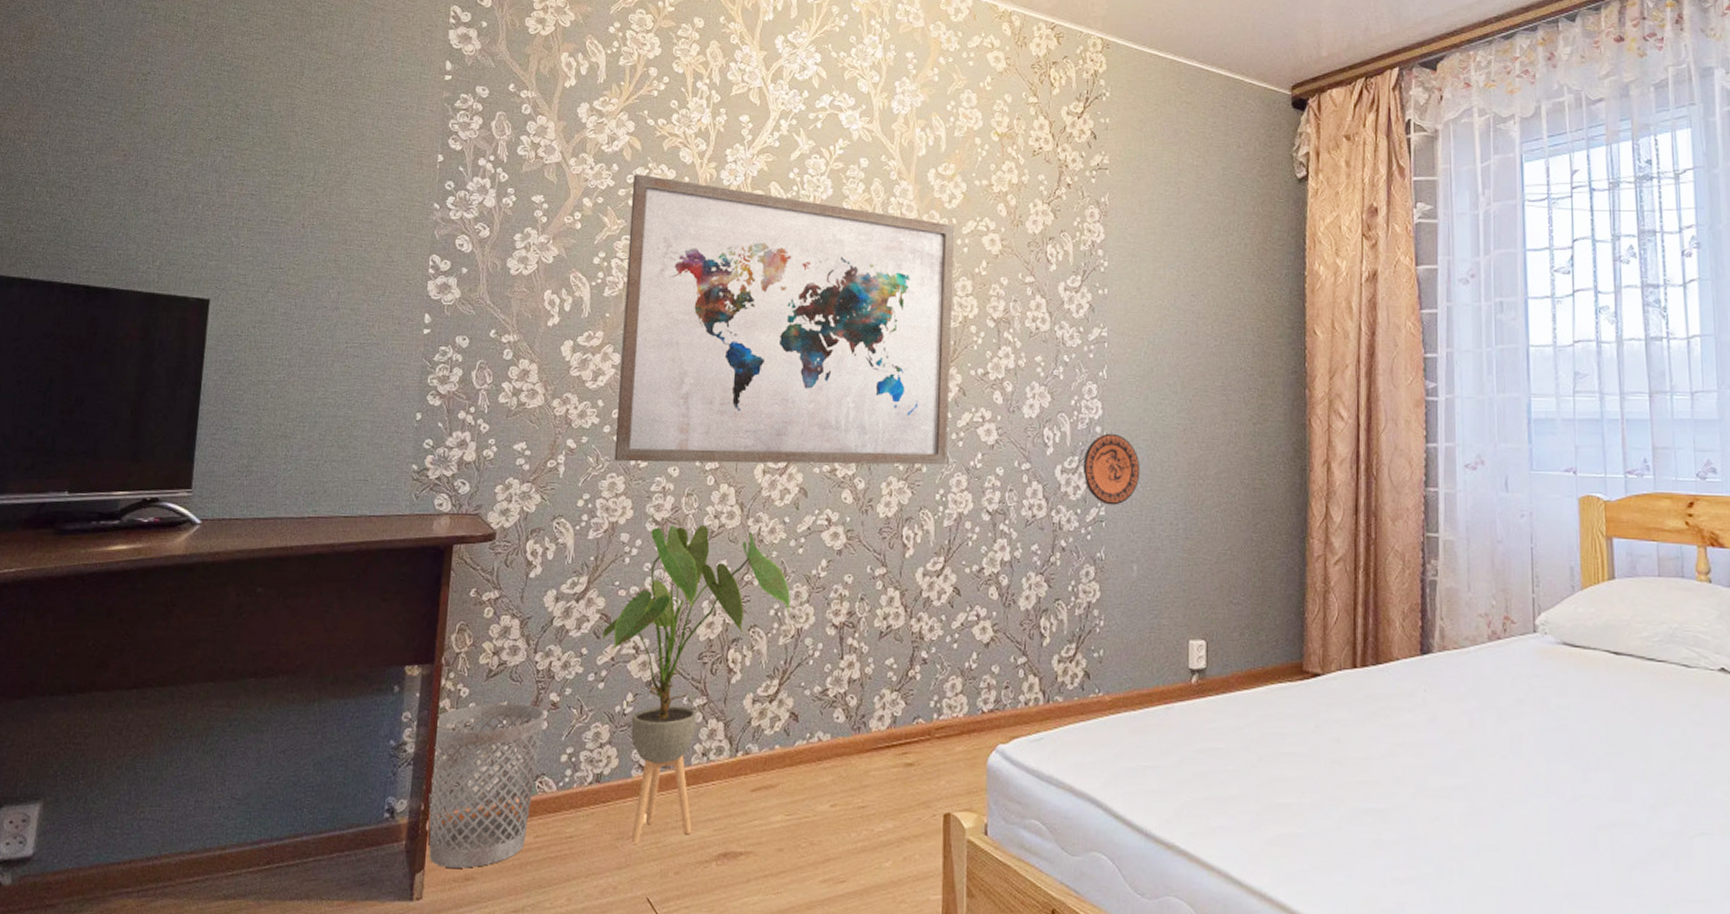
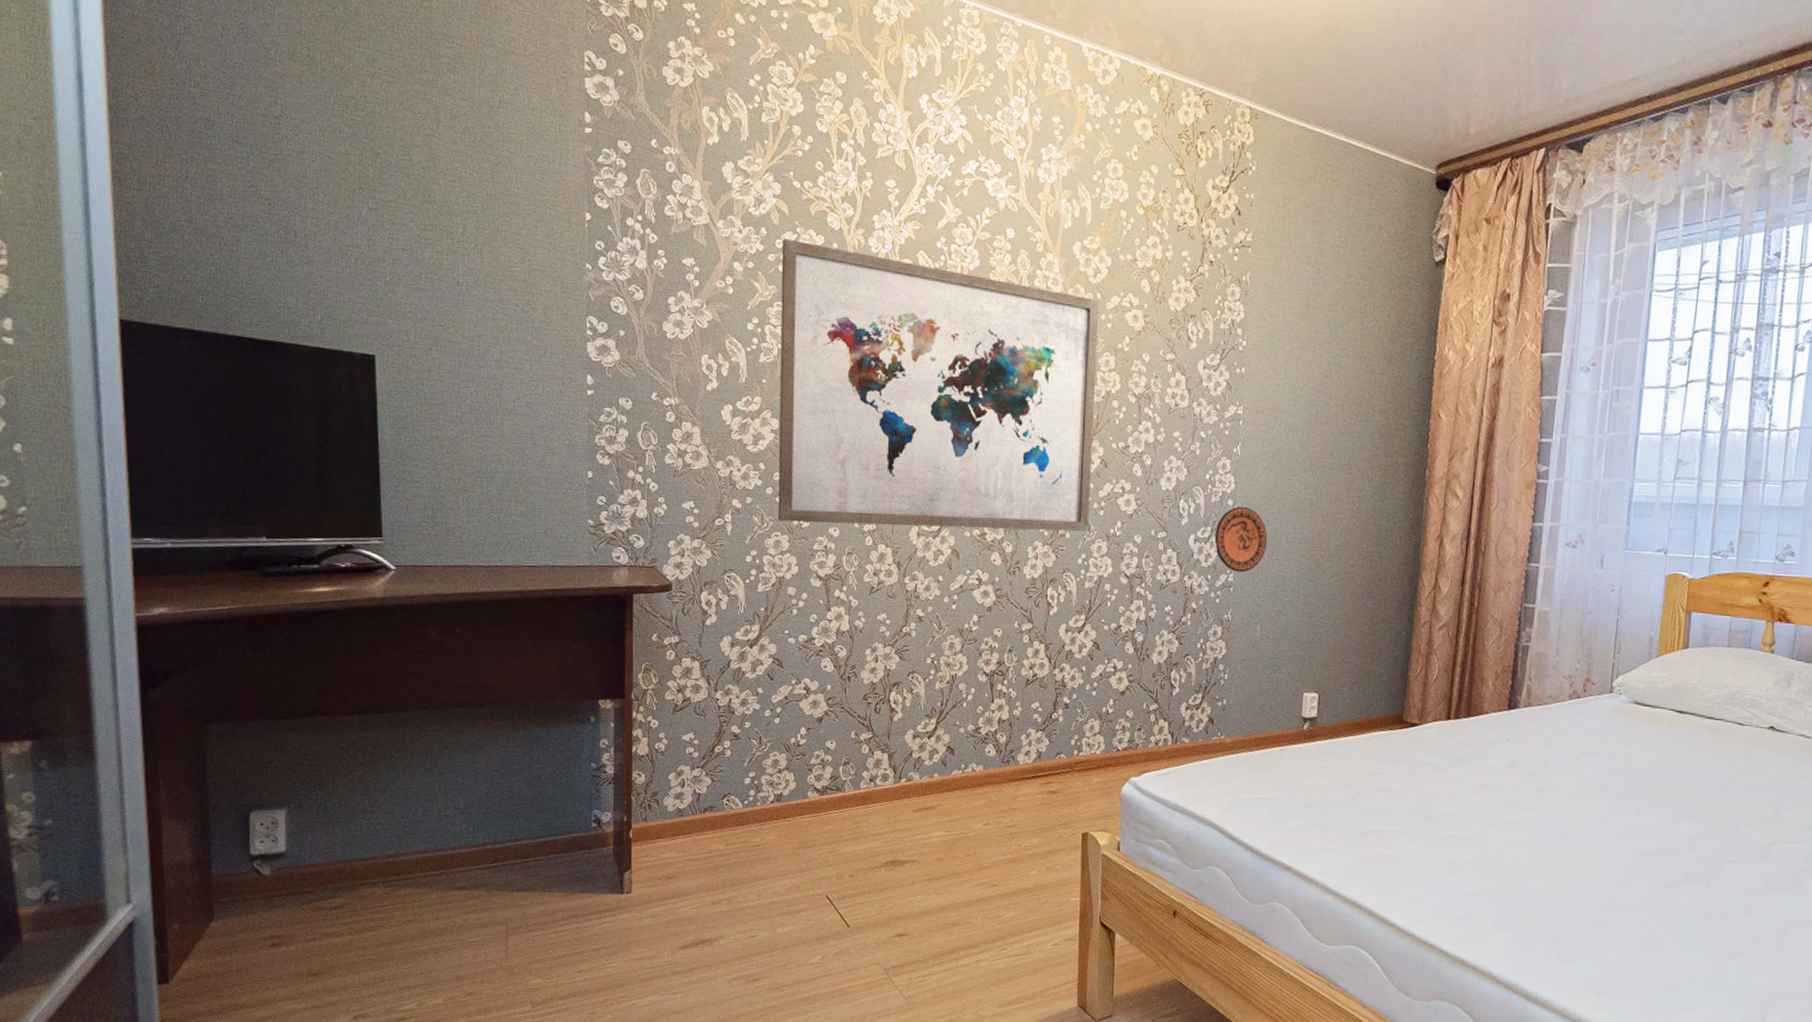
wastebasket: present [428,703,545,868] -> none [630,733,728,869]
house plant: present [601,524,791,844] -> none [775,580,946,852]

